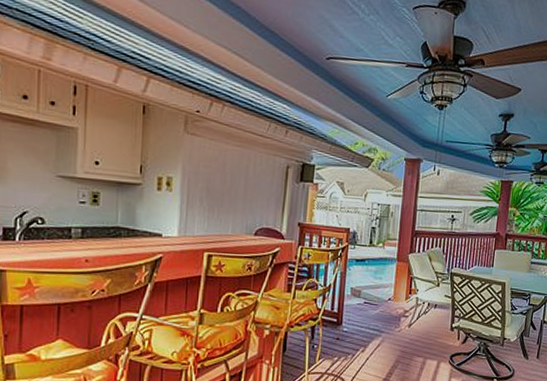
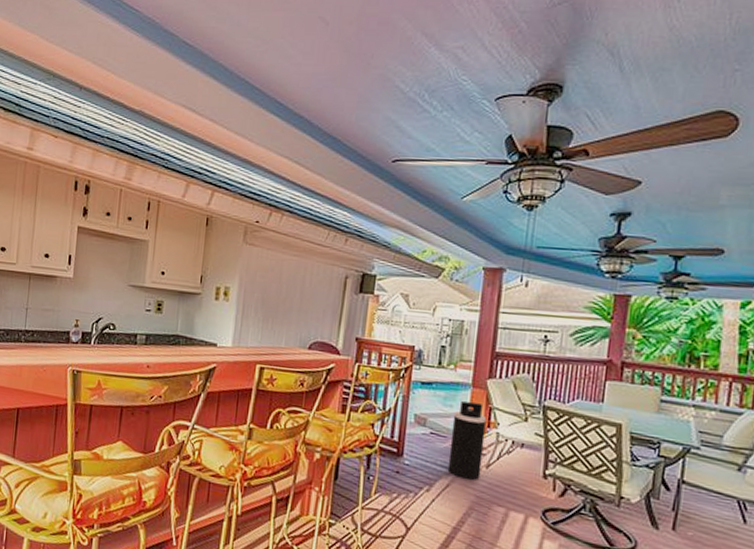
trash can: none [378,274,409,339] -> present [447,401,487,481]

